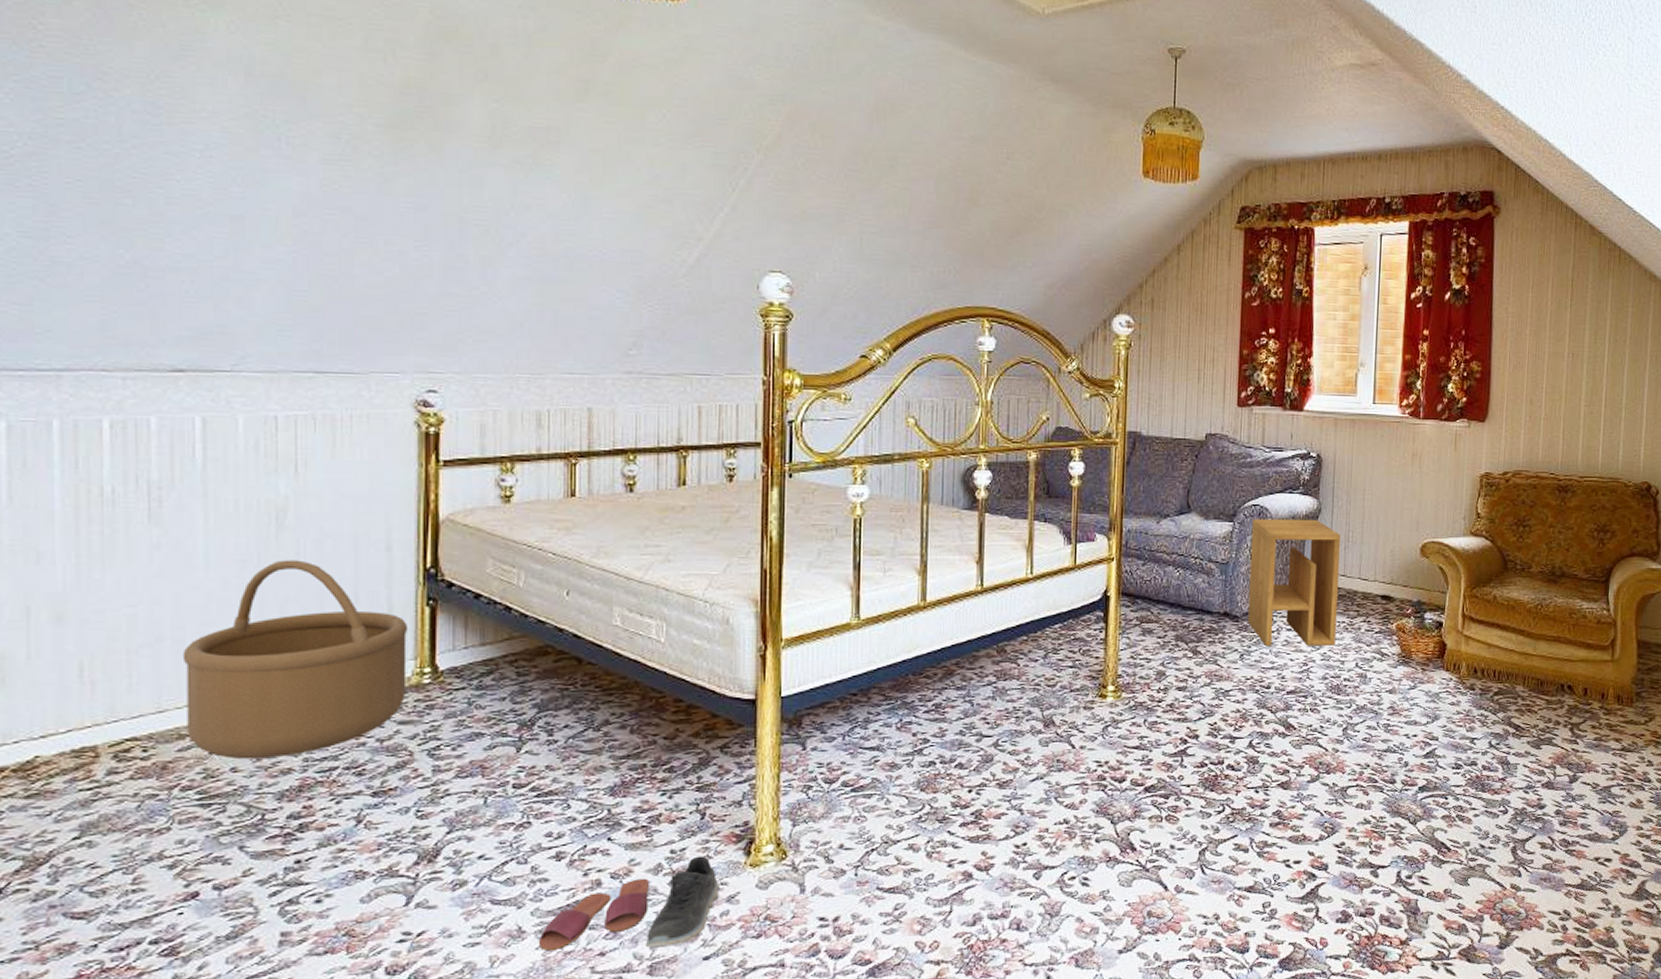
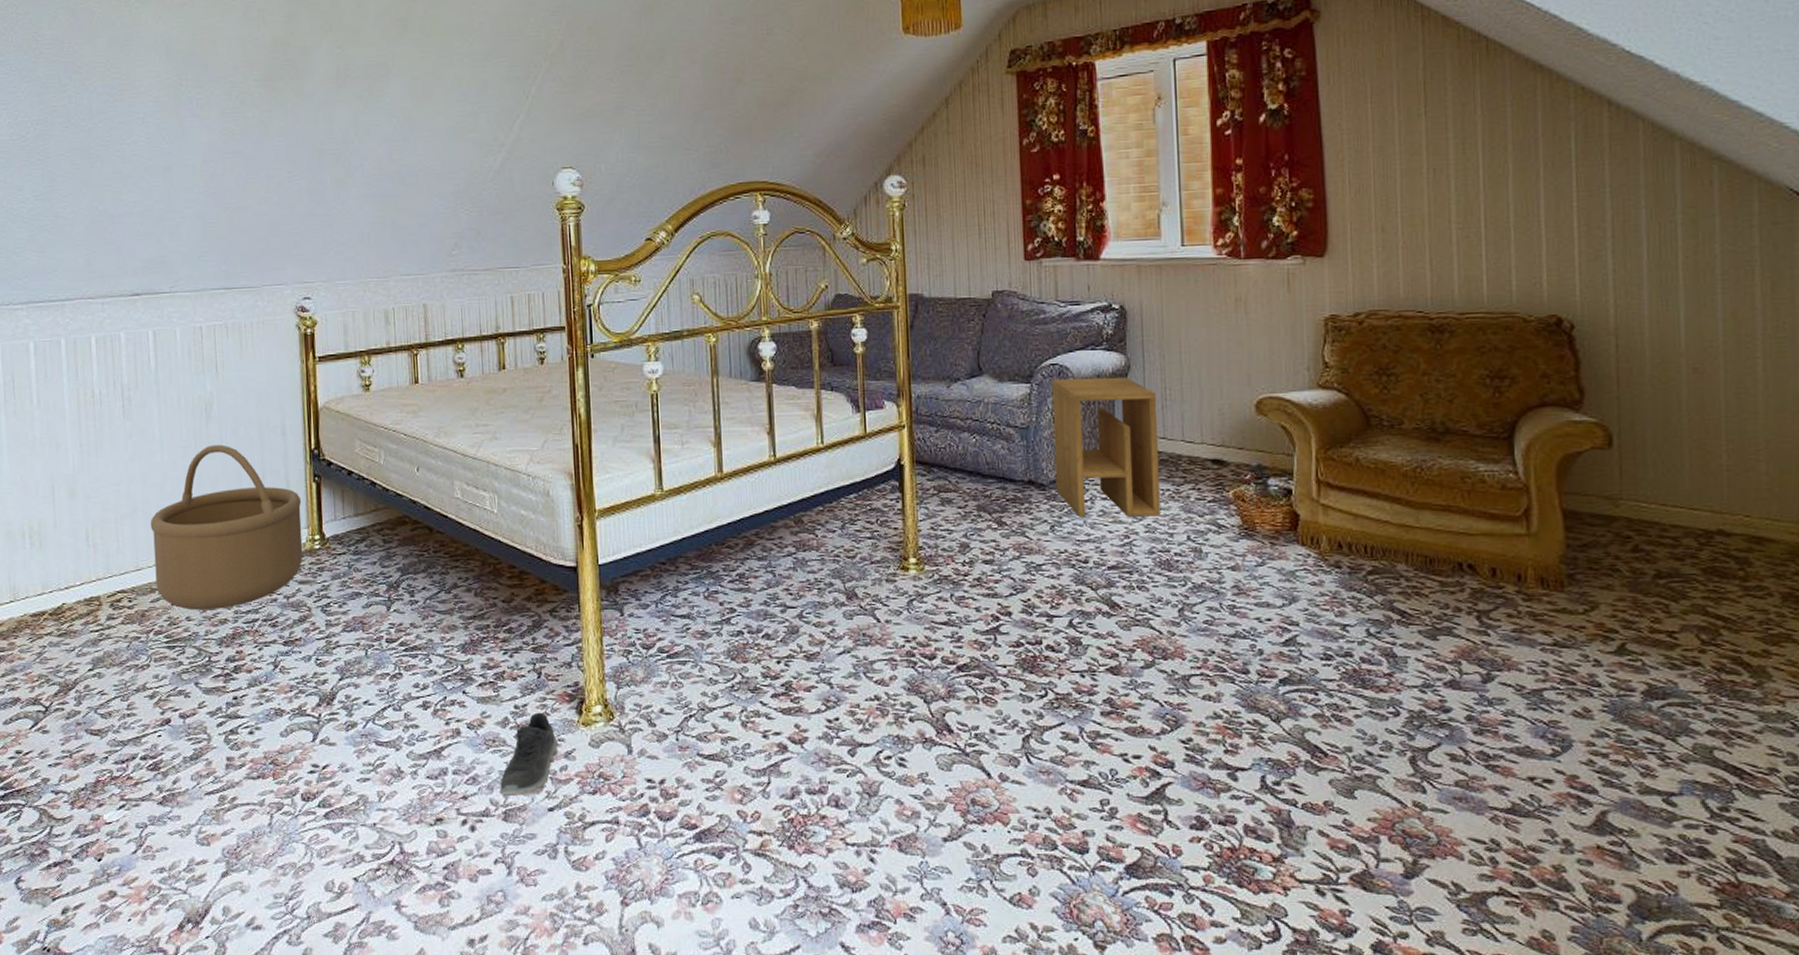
slippers: present [538,878,649,951] -> none [414,730,500,791]

